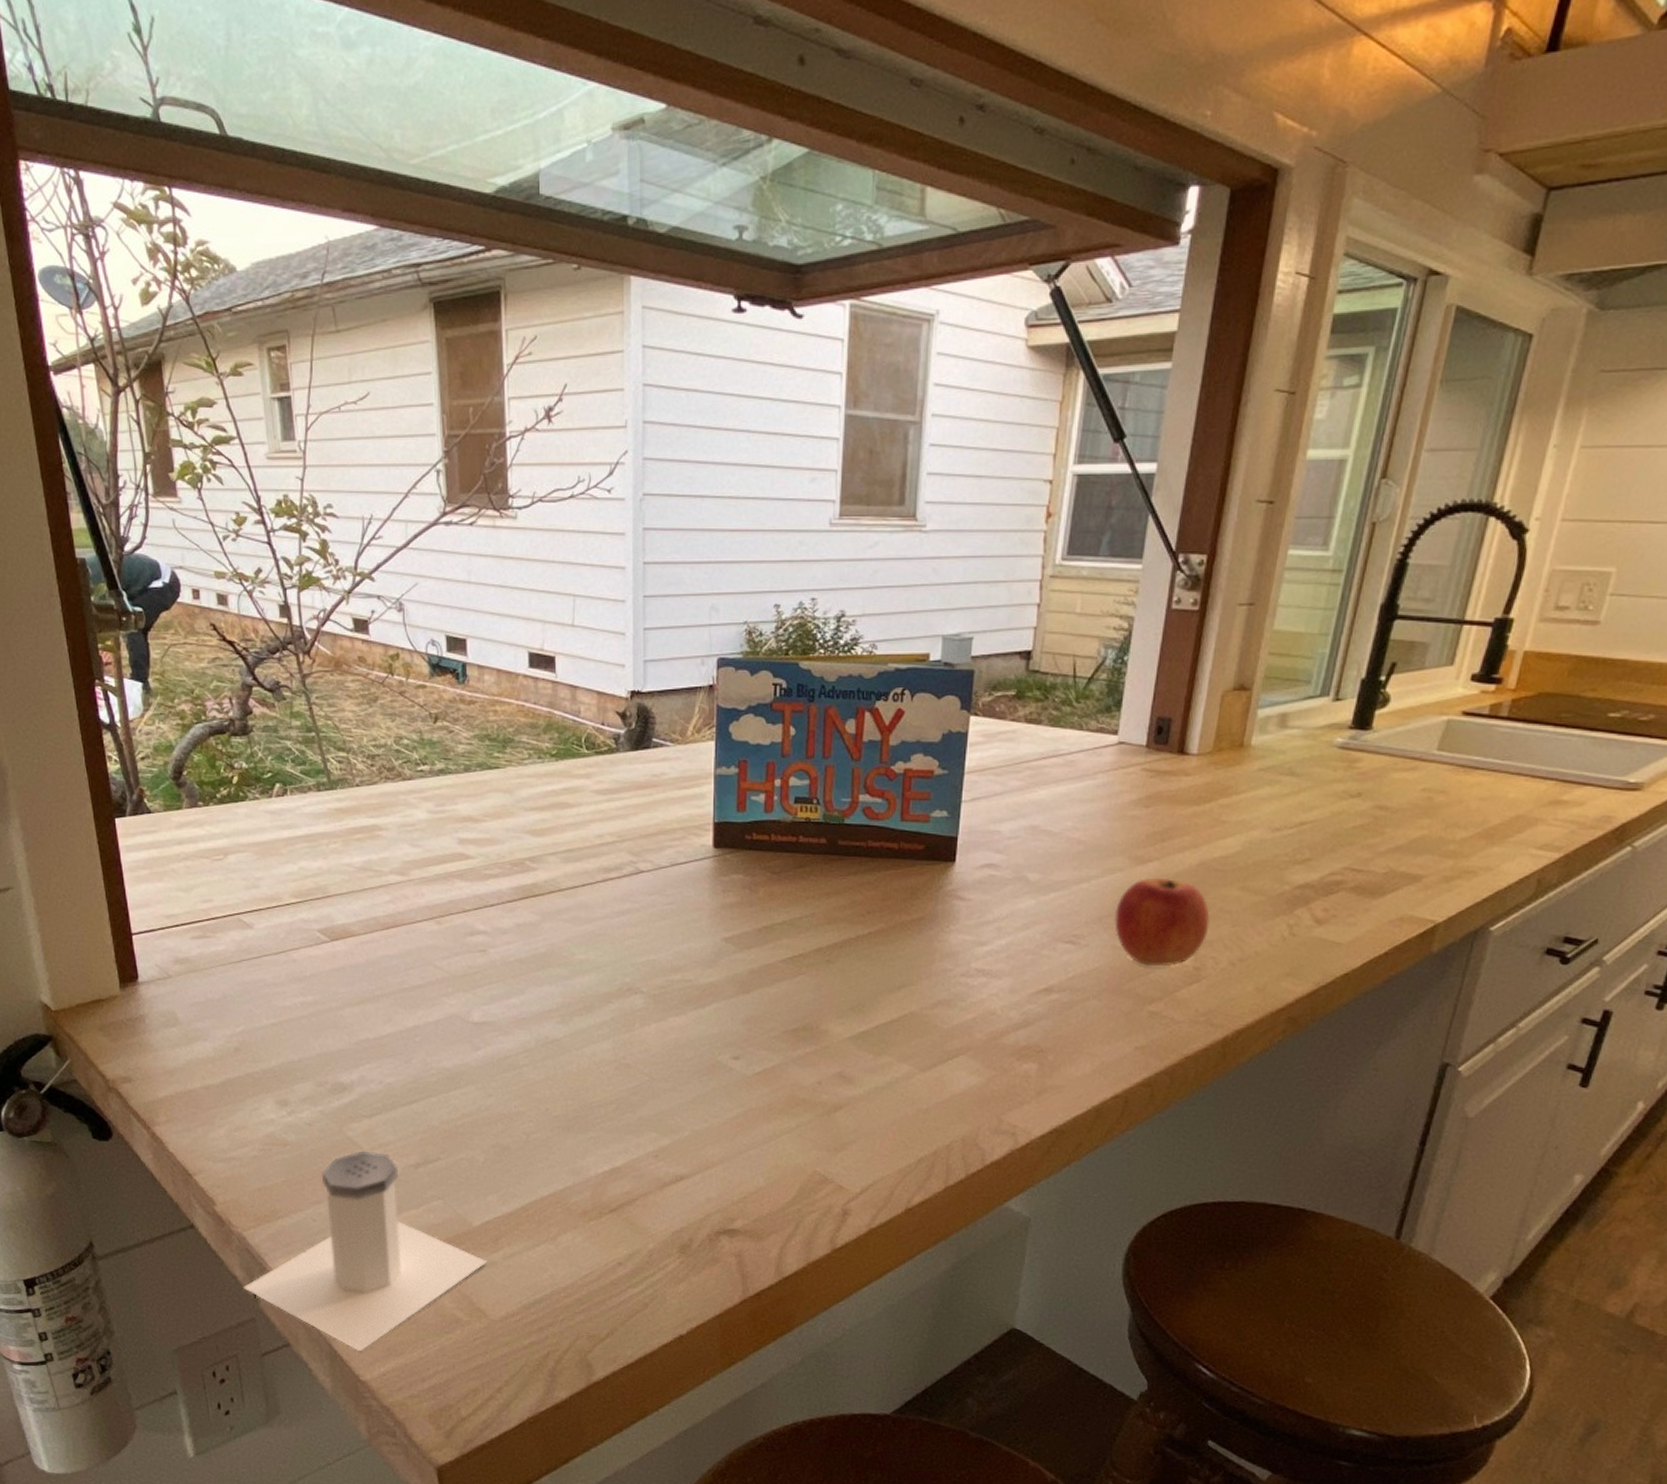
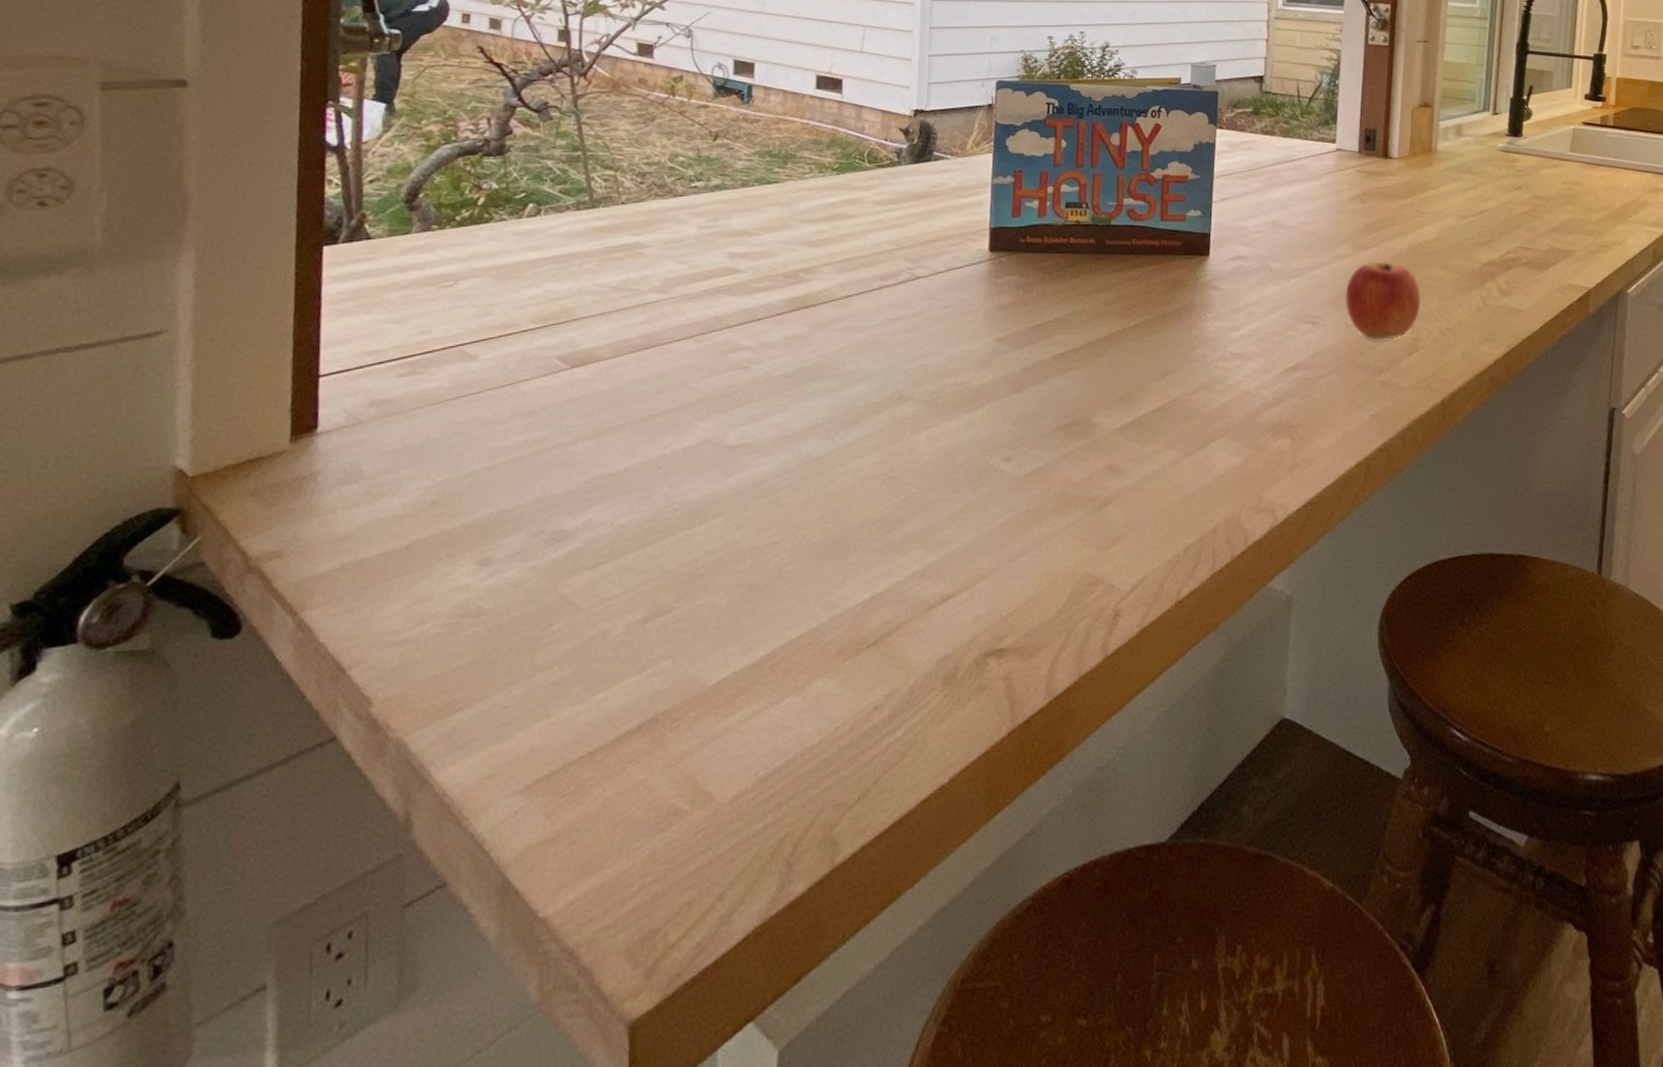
salt shaker: present [243,1152,488,1352] -> none [392,610,721,878]

